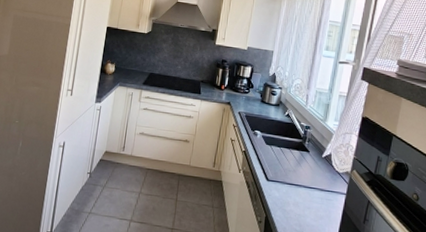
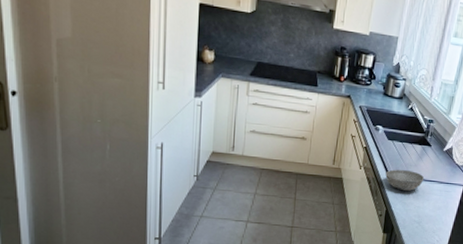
soup bowl: none [264,174,304,197] -> present [385,169,425,191]

